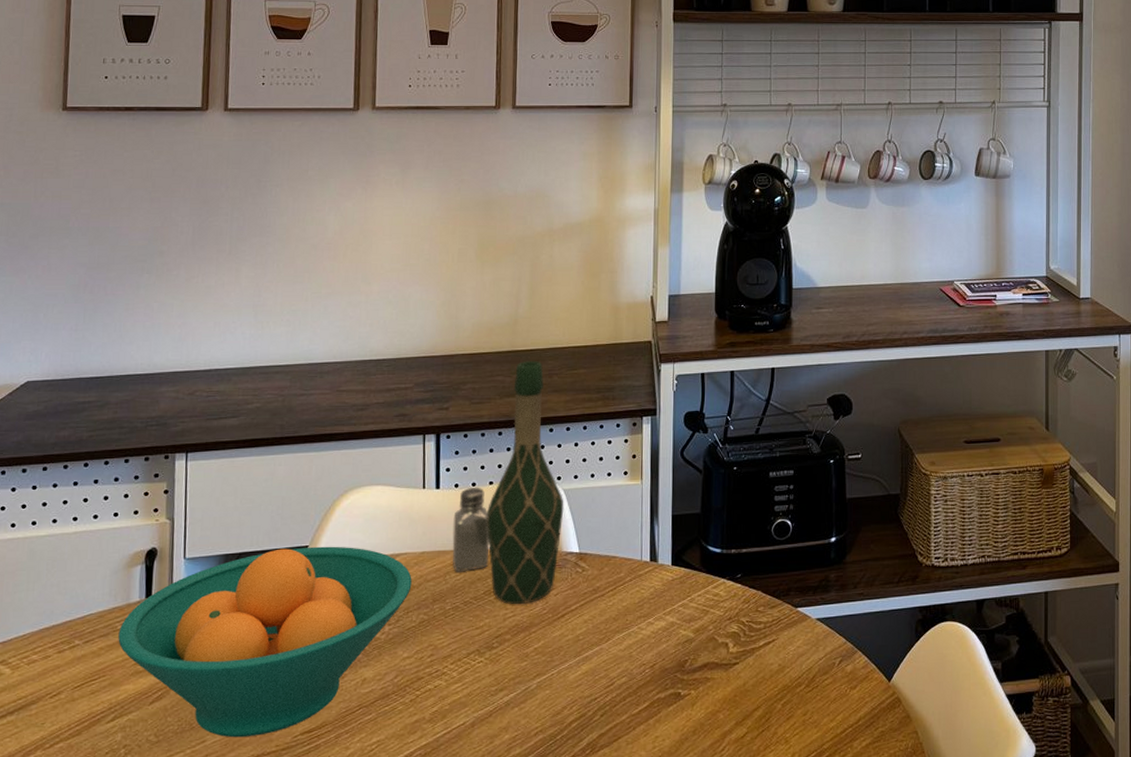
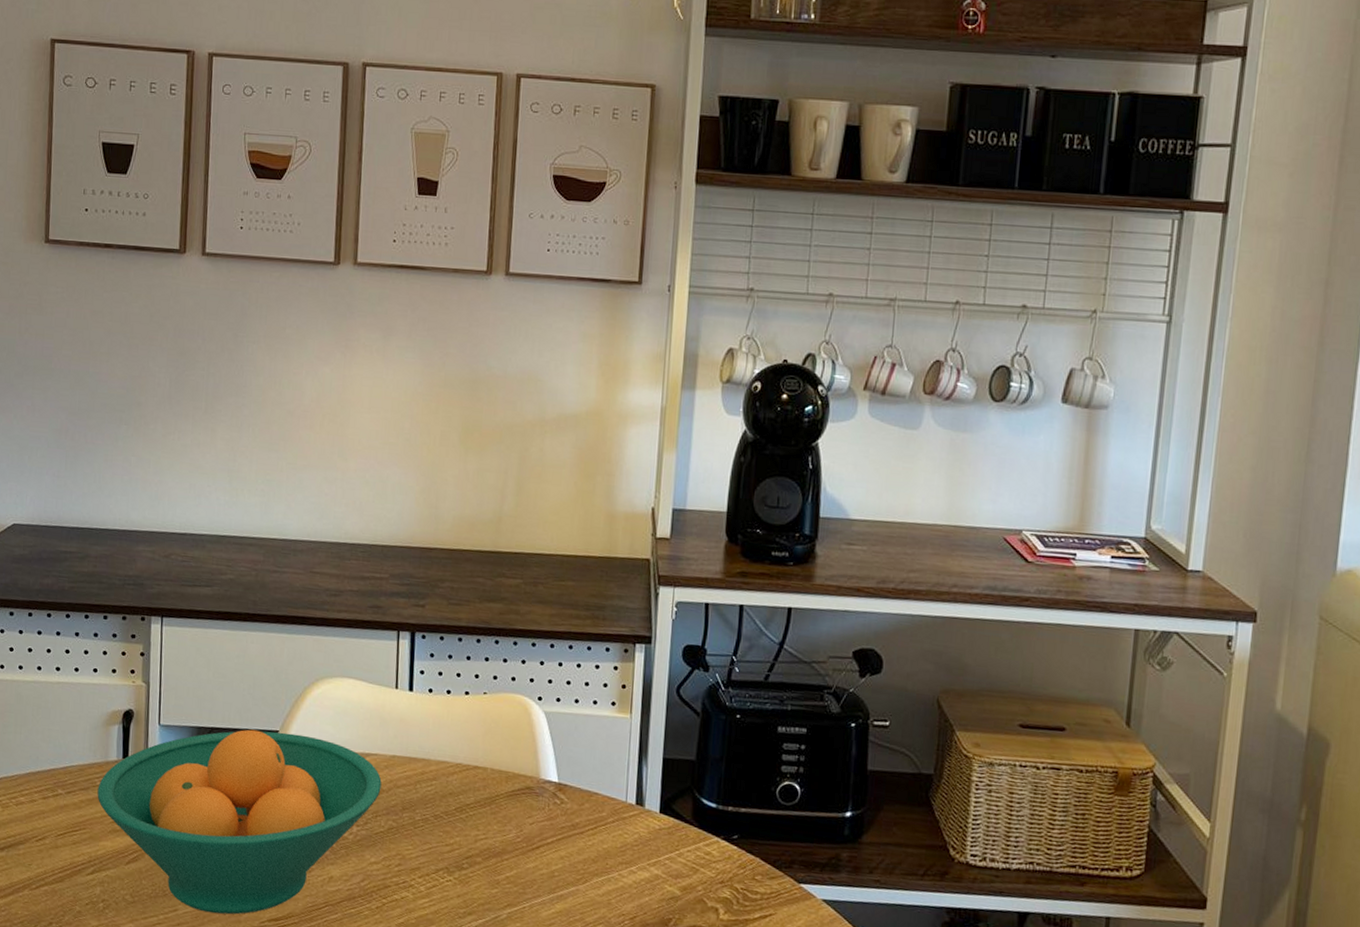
saltshaker: present [452,487,489,572] -> none [423,694,463,784]
wine bottle: present [486,360,564,605] -> none [460,564,545,828]

